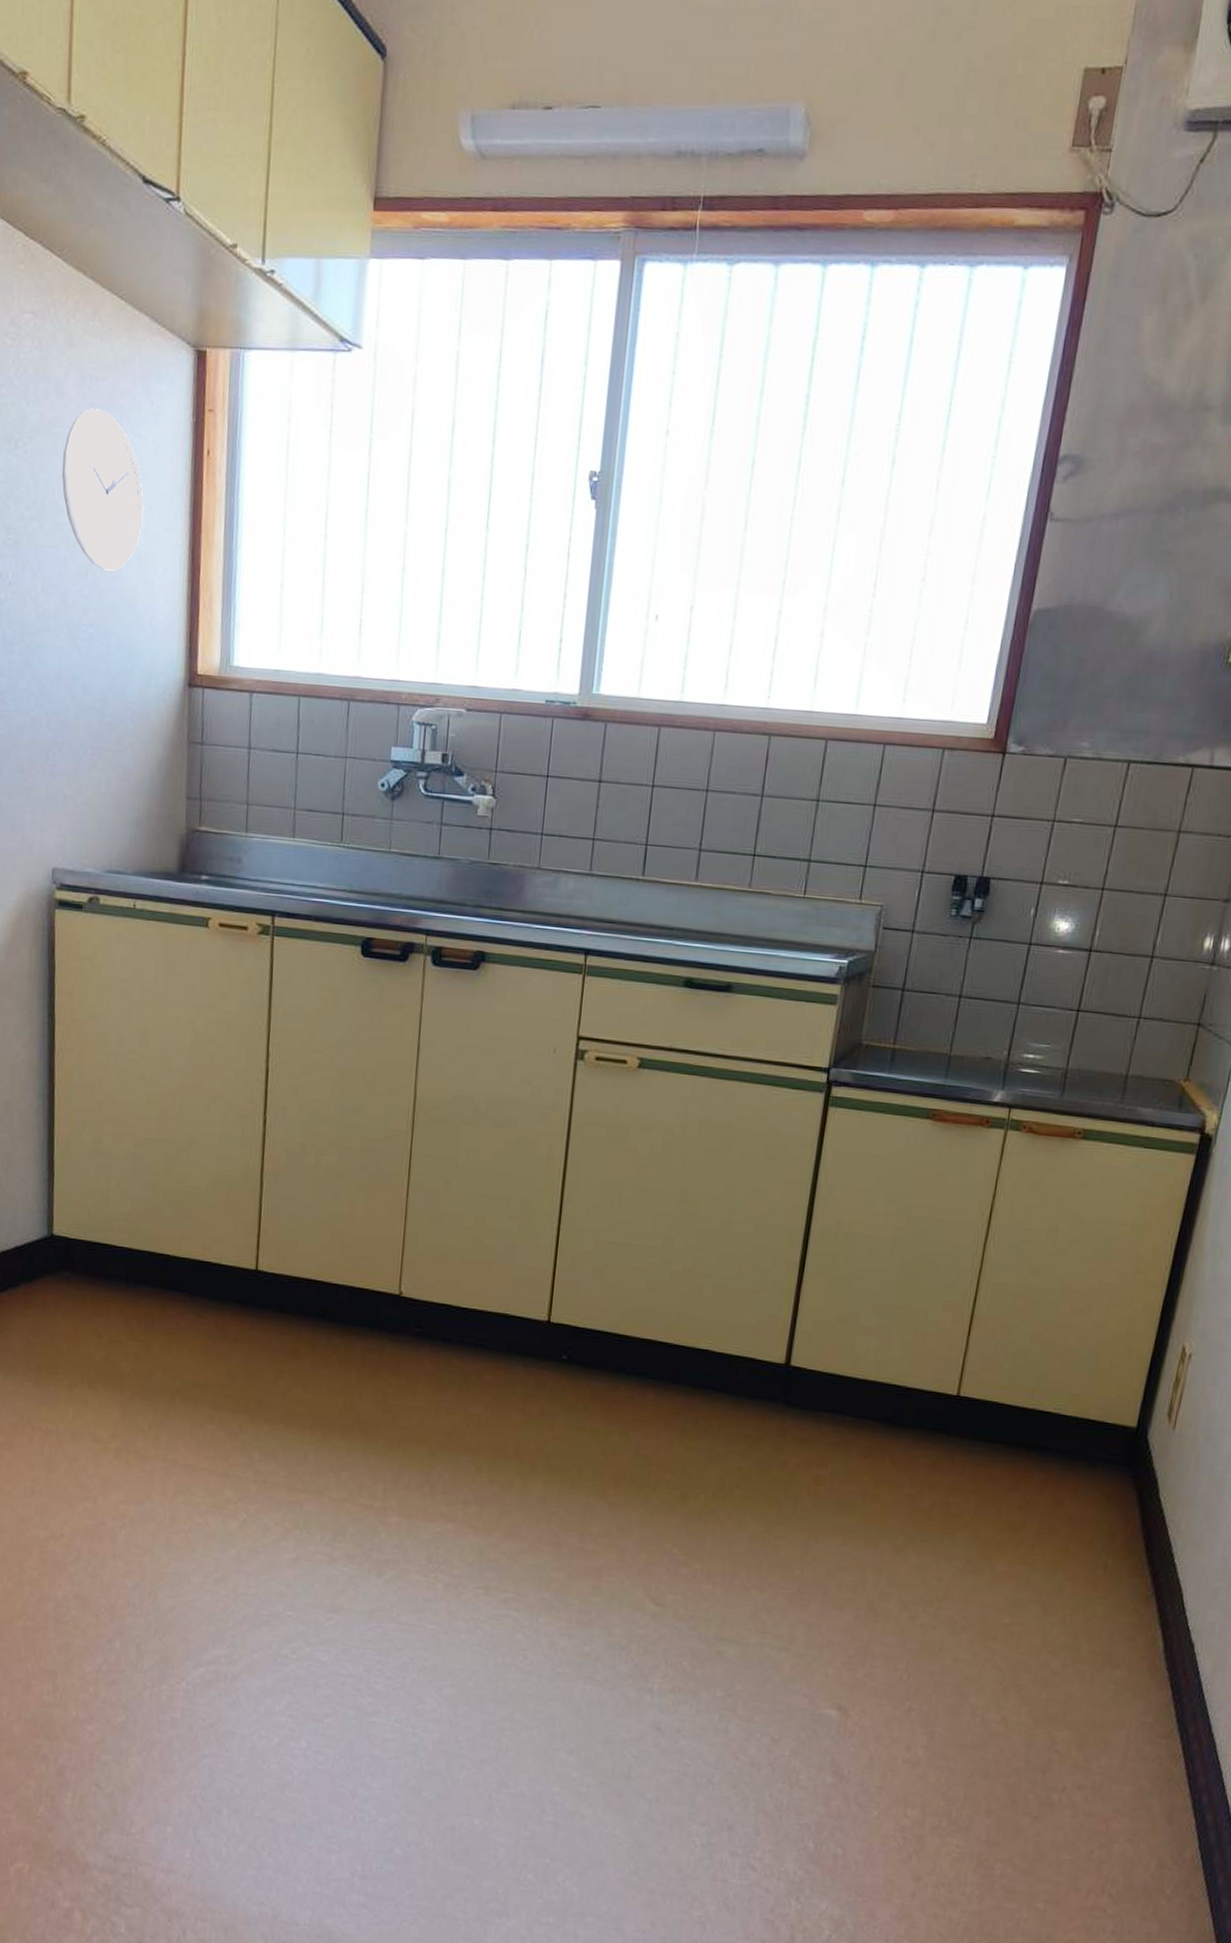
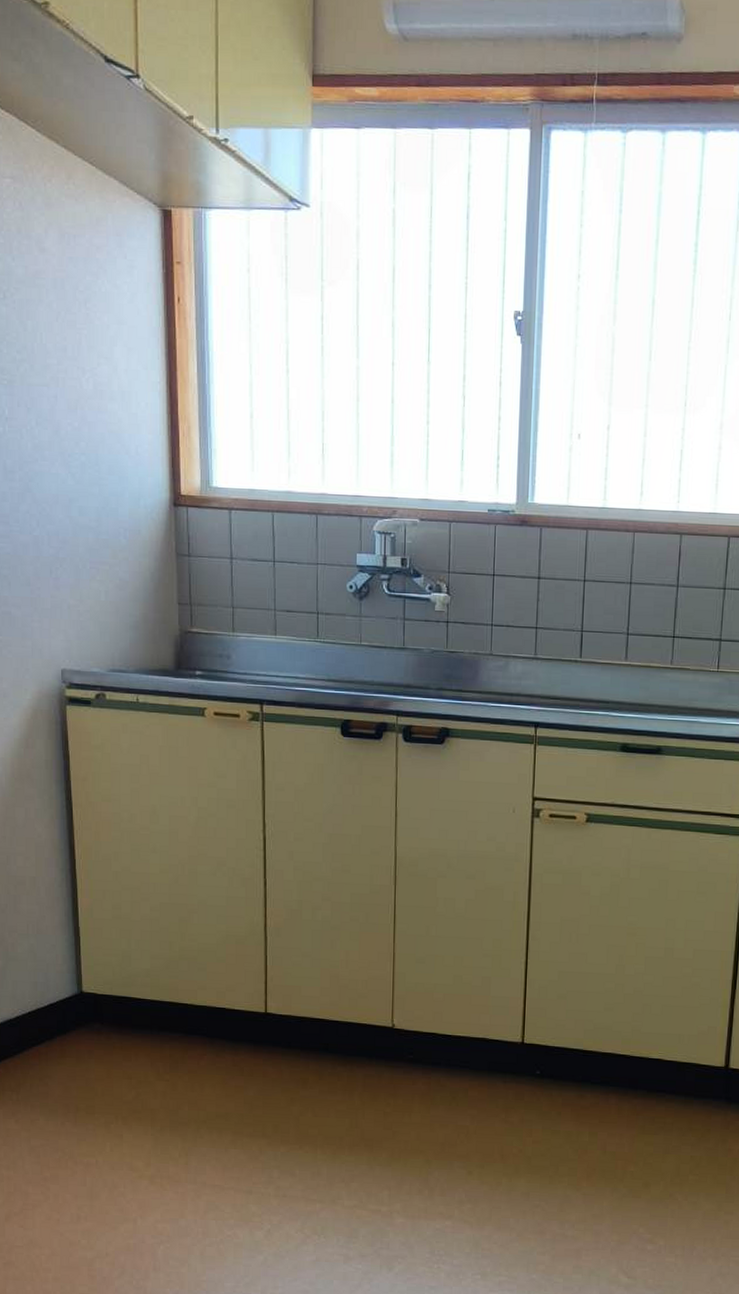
wall clock: present [61,408,144,571] -> none [47,262,124,406]

